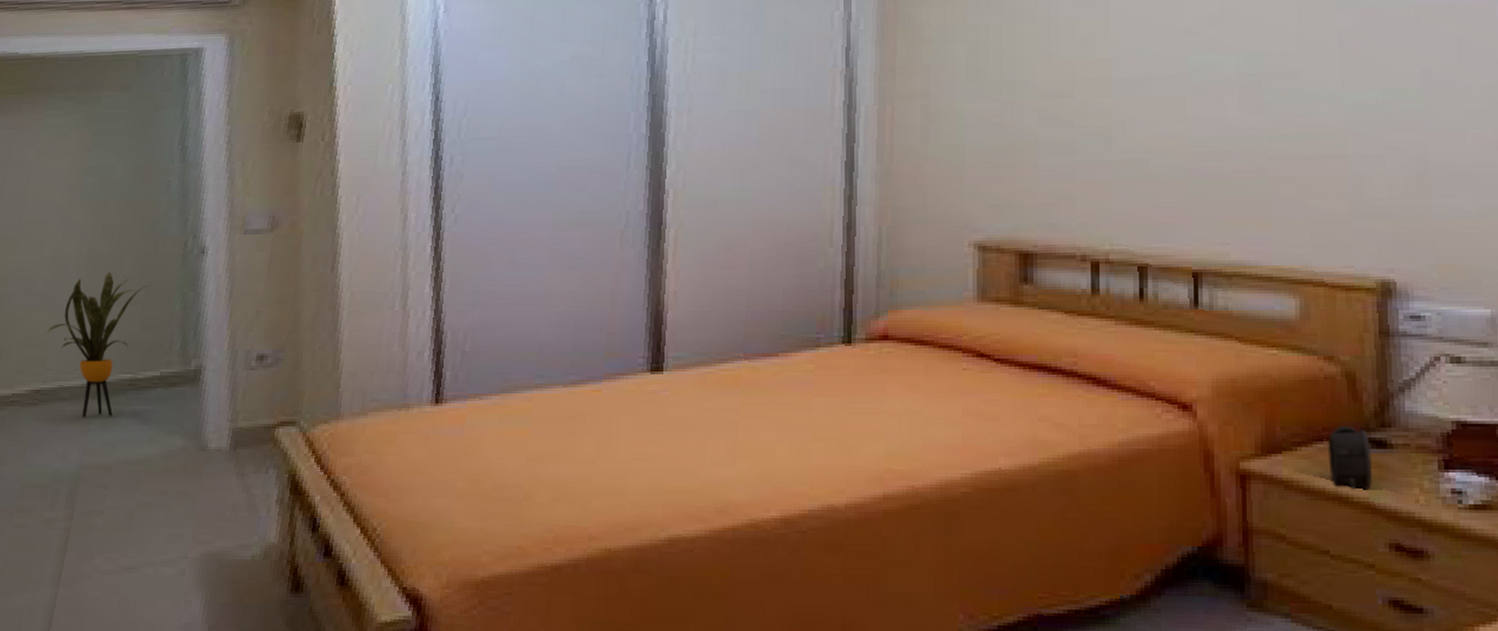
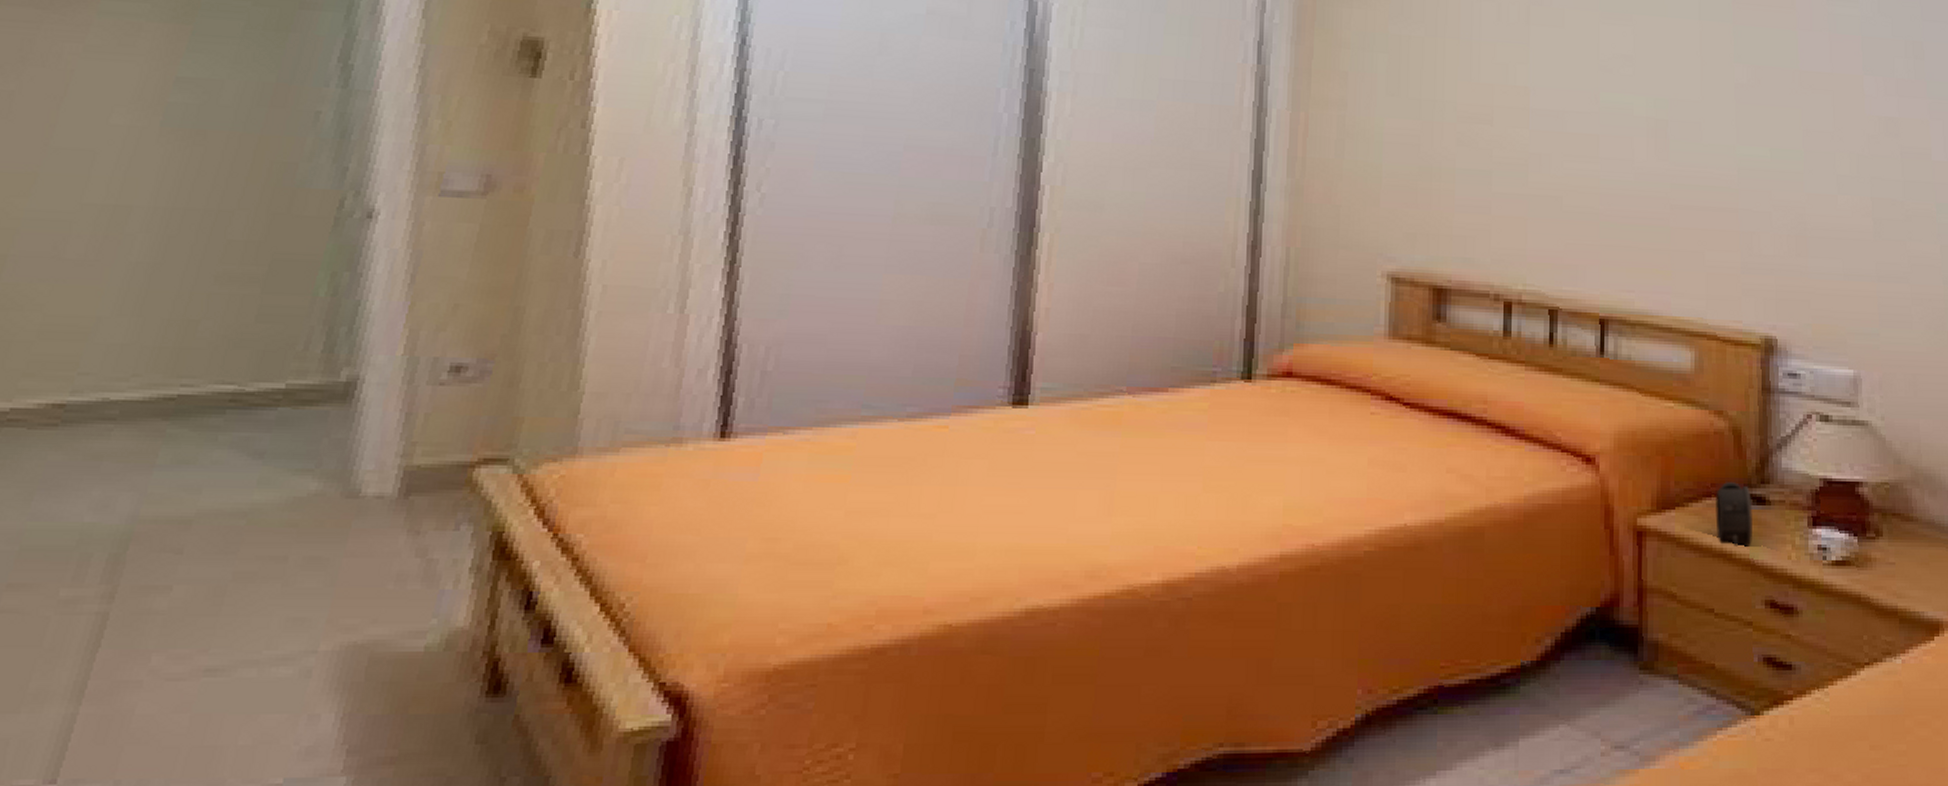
house plant: present [45,272,149,418] -> none [81,235,275,448]

